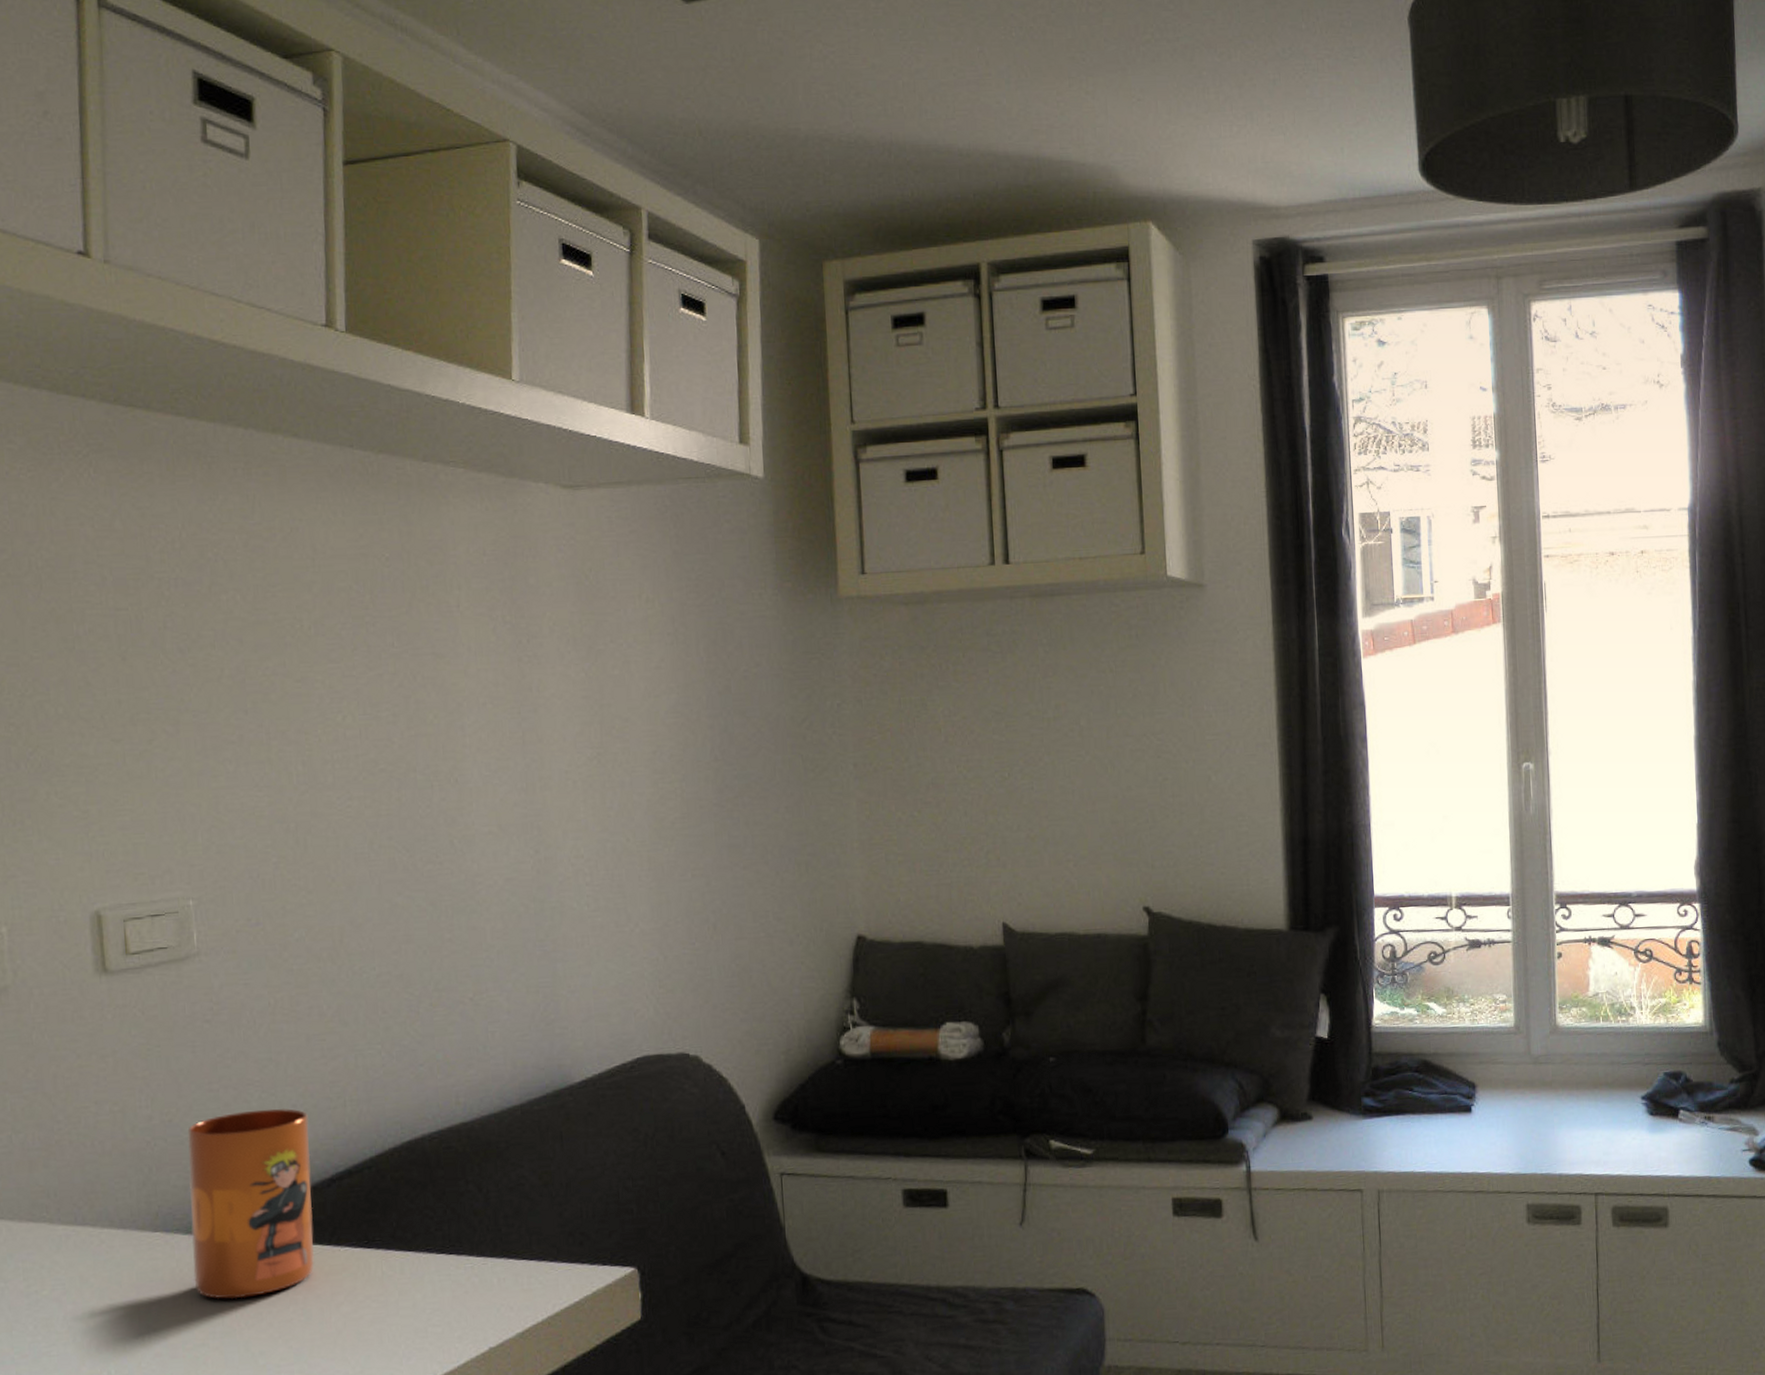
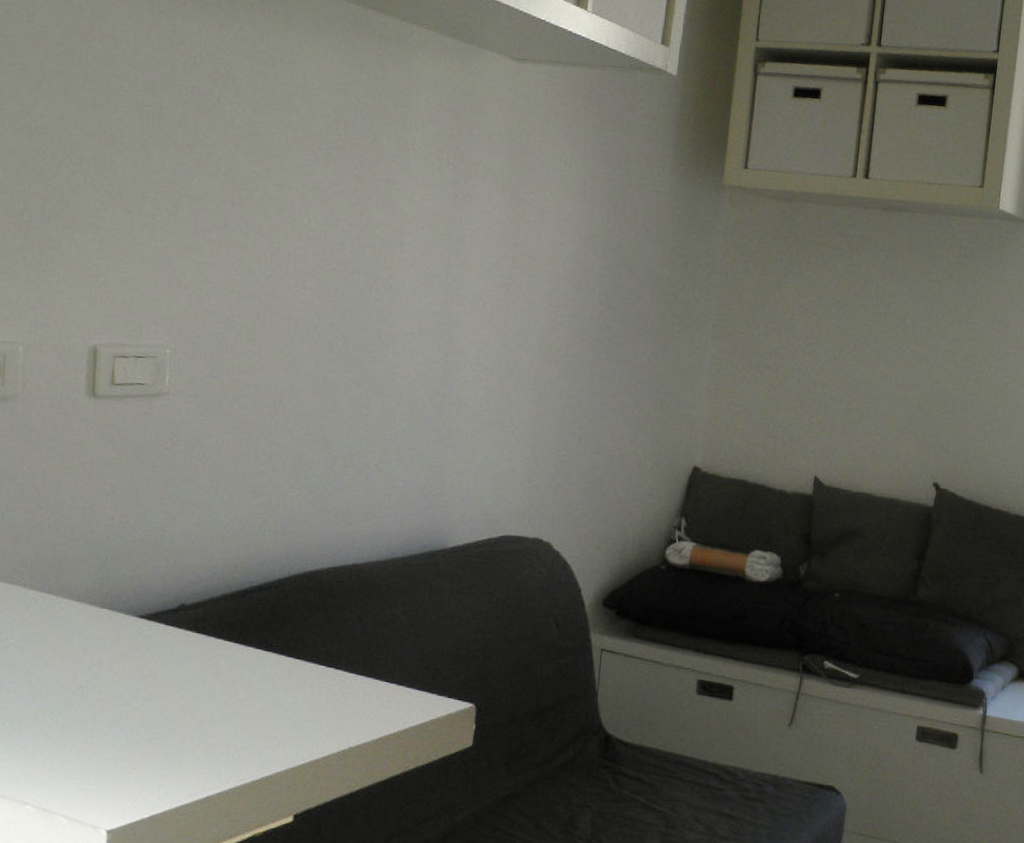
mug: present [187,1109,314,1299] -> none [128,525,235,673]

